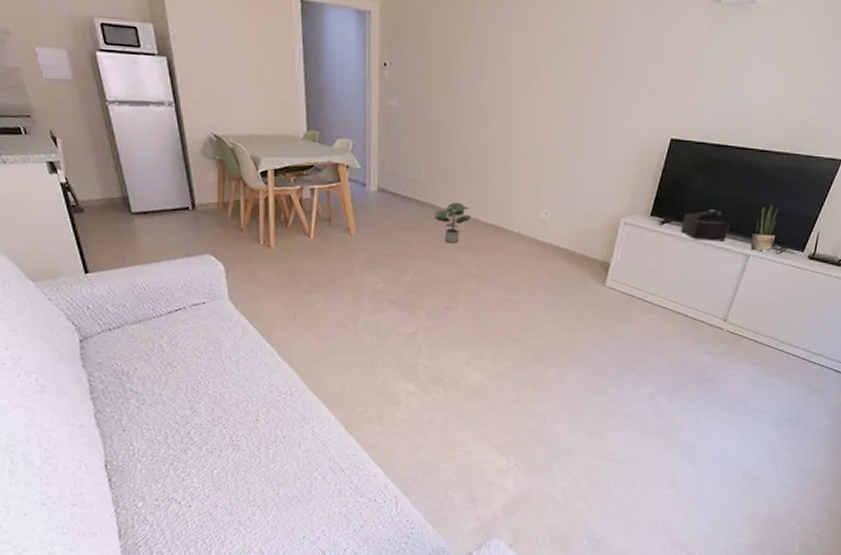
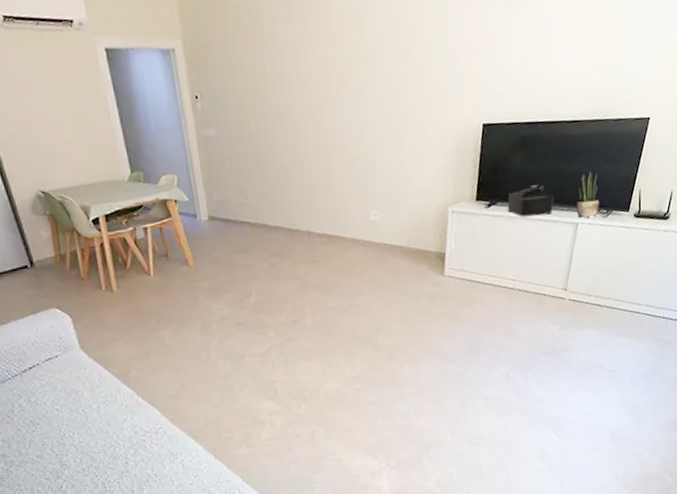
potted plant: present [434,202,472,244] -> none [267,217,304,259]

